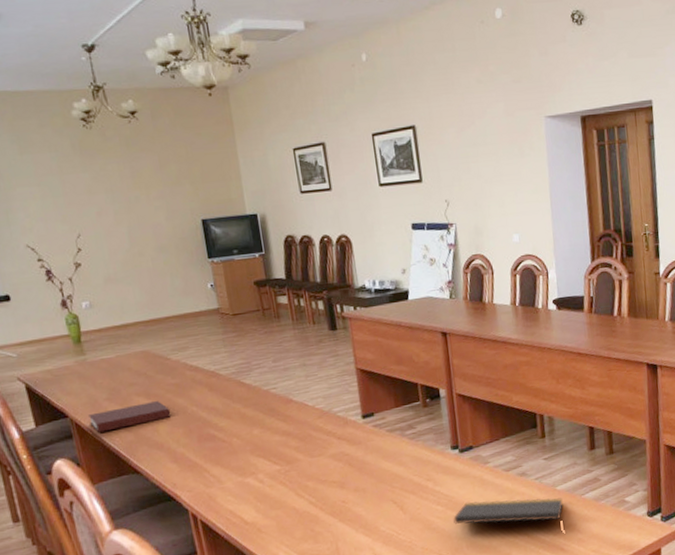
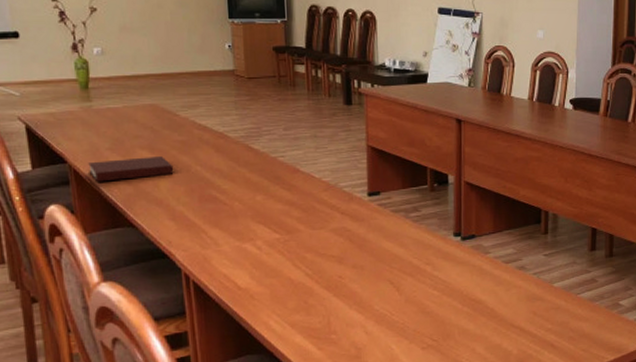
notepad: present [453,497,563,524] -> none [448,289,558,317]

